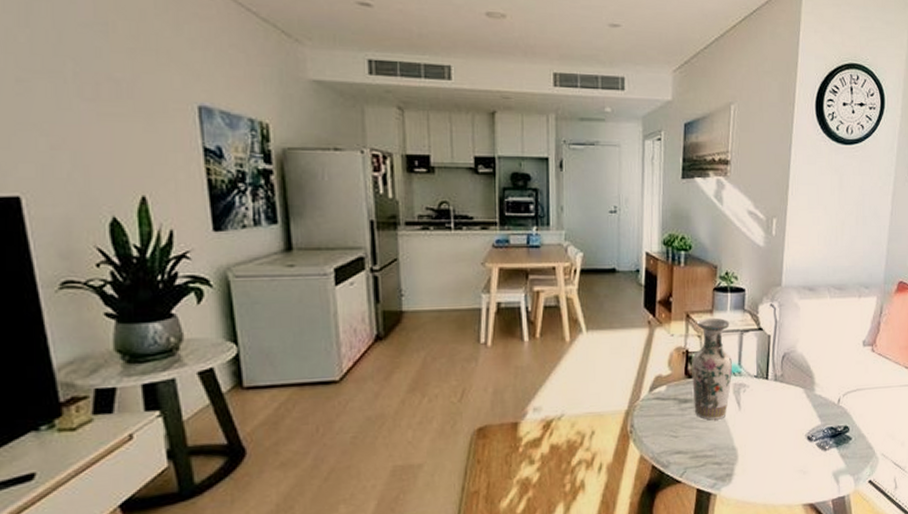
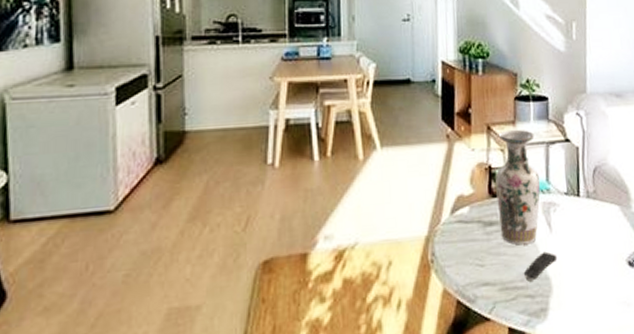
remote control: none [712,426,744,451] -> present [523,251,558,282]

